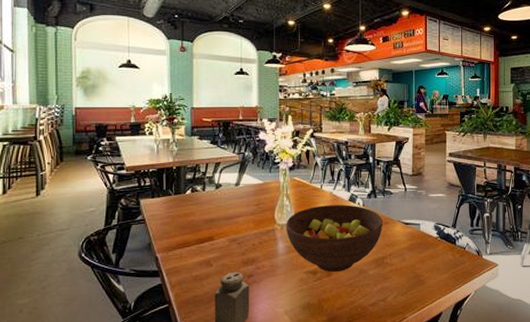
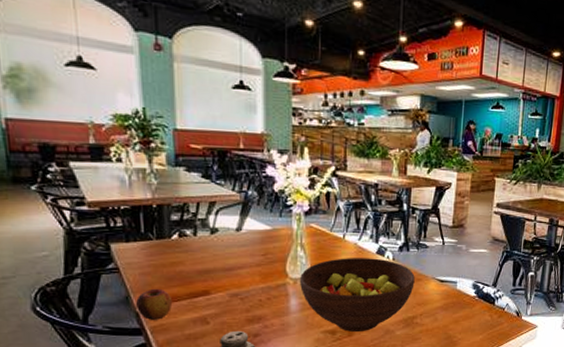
apple: none [156,236,184,263] -> present [136,288,173,320]

